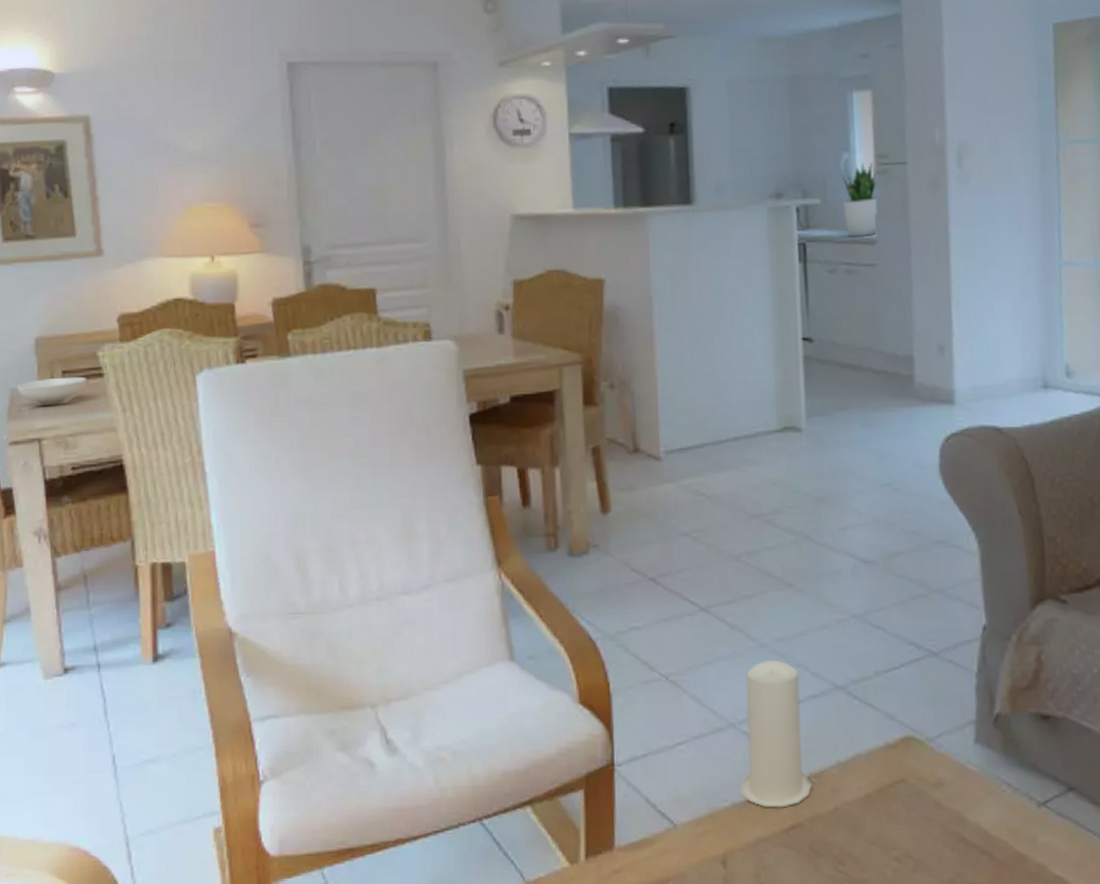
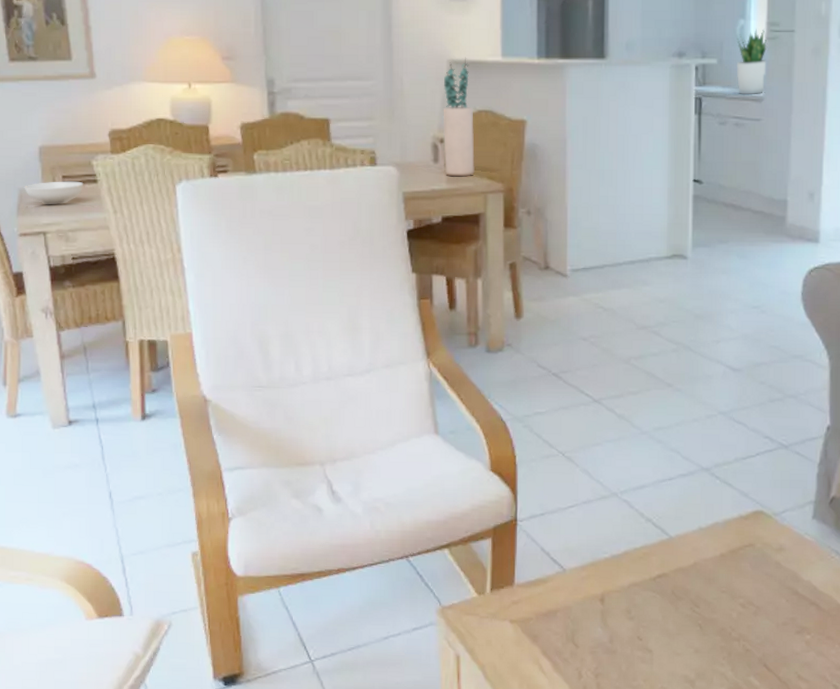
vase: none [507,210,548,349] -> present [443,57,476,177]
candle: present [739,659,812,808] -> none [618,444,677,561]

